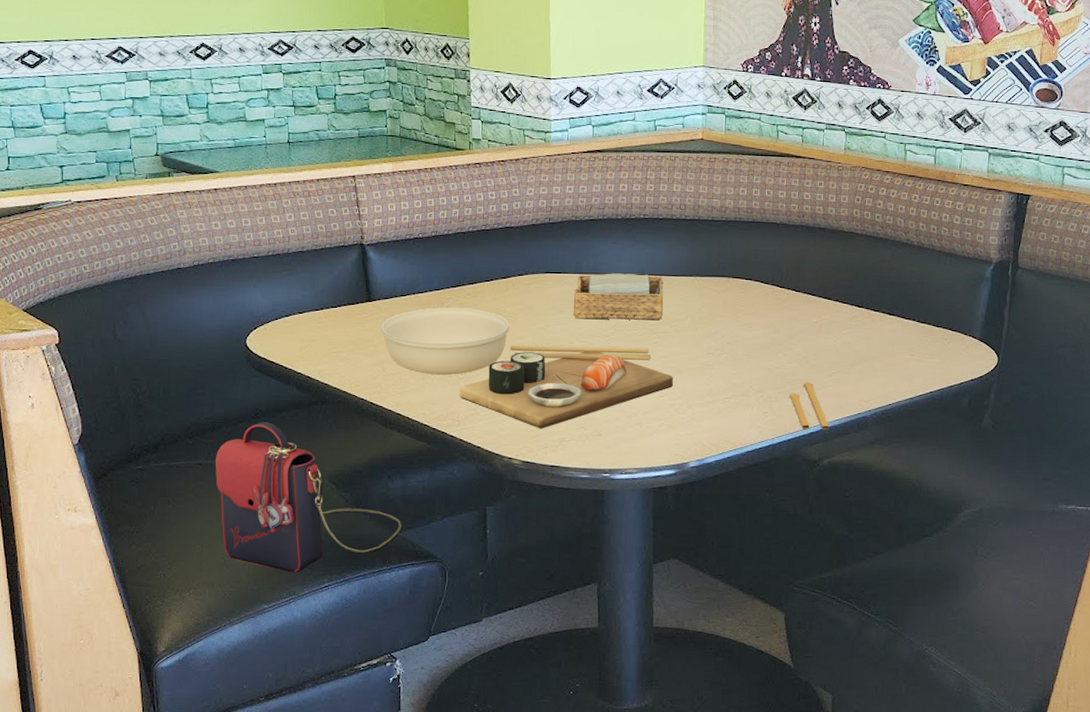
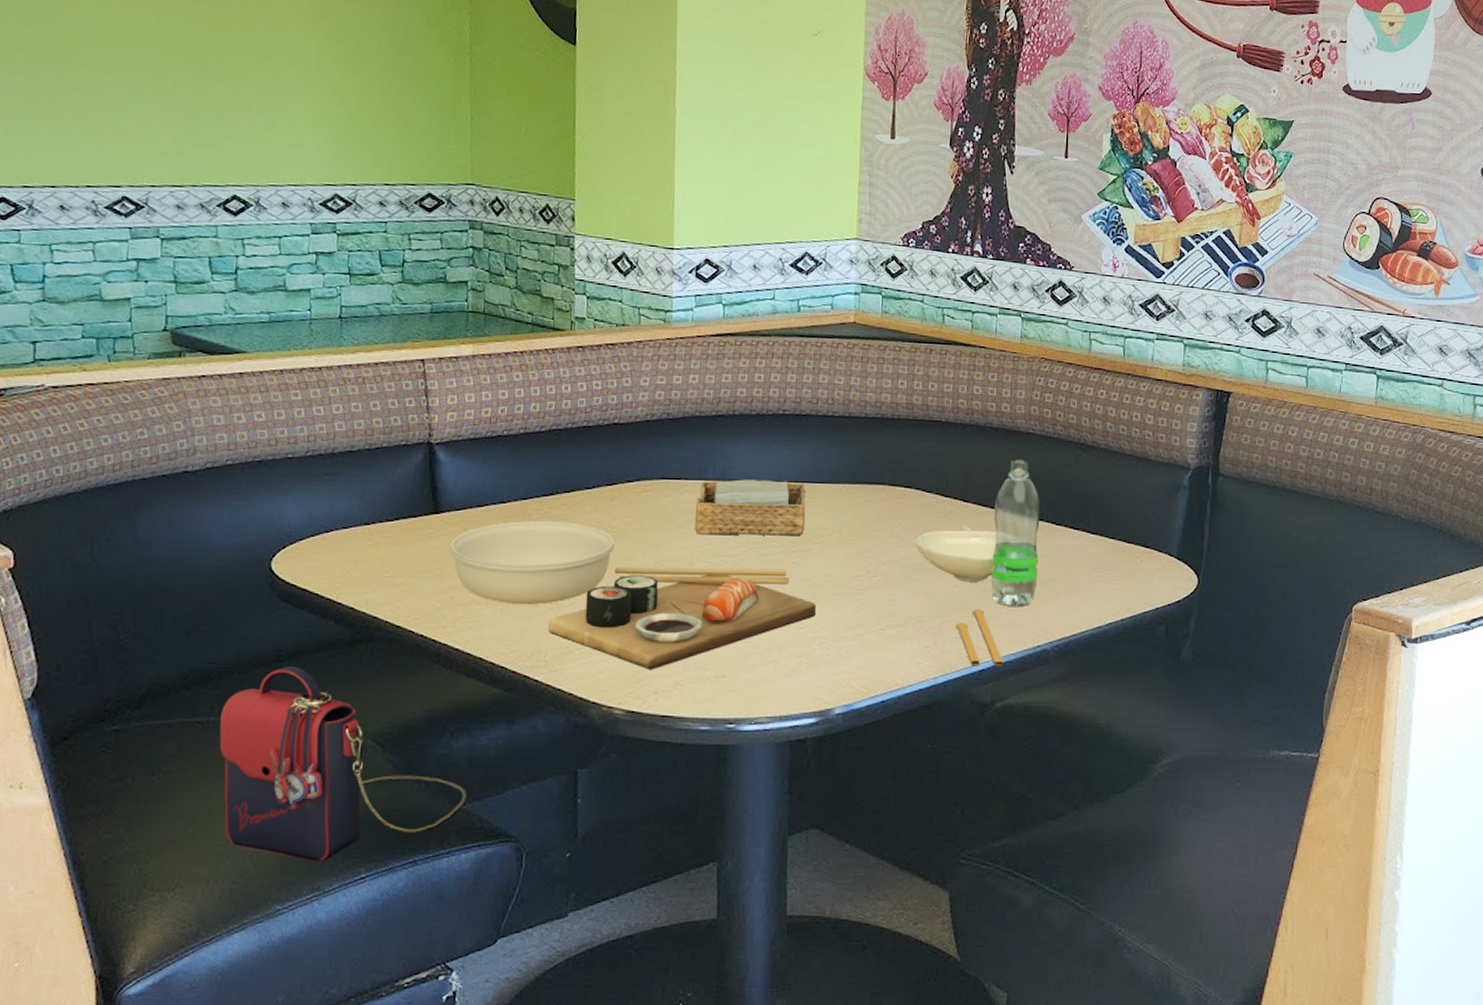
dish: none [753,312,824,361] -> present [913,526,997,583]
bottle: none [819,255,861,381] -> present [991,460,1041,607]

